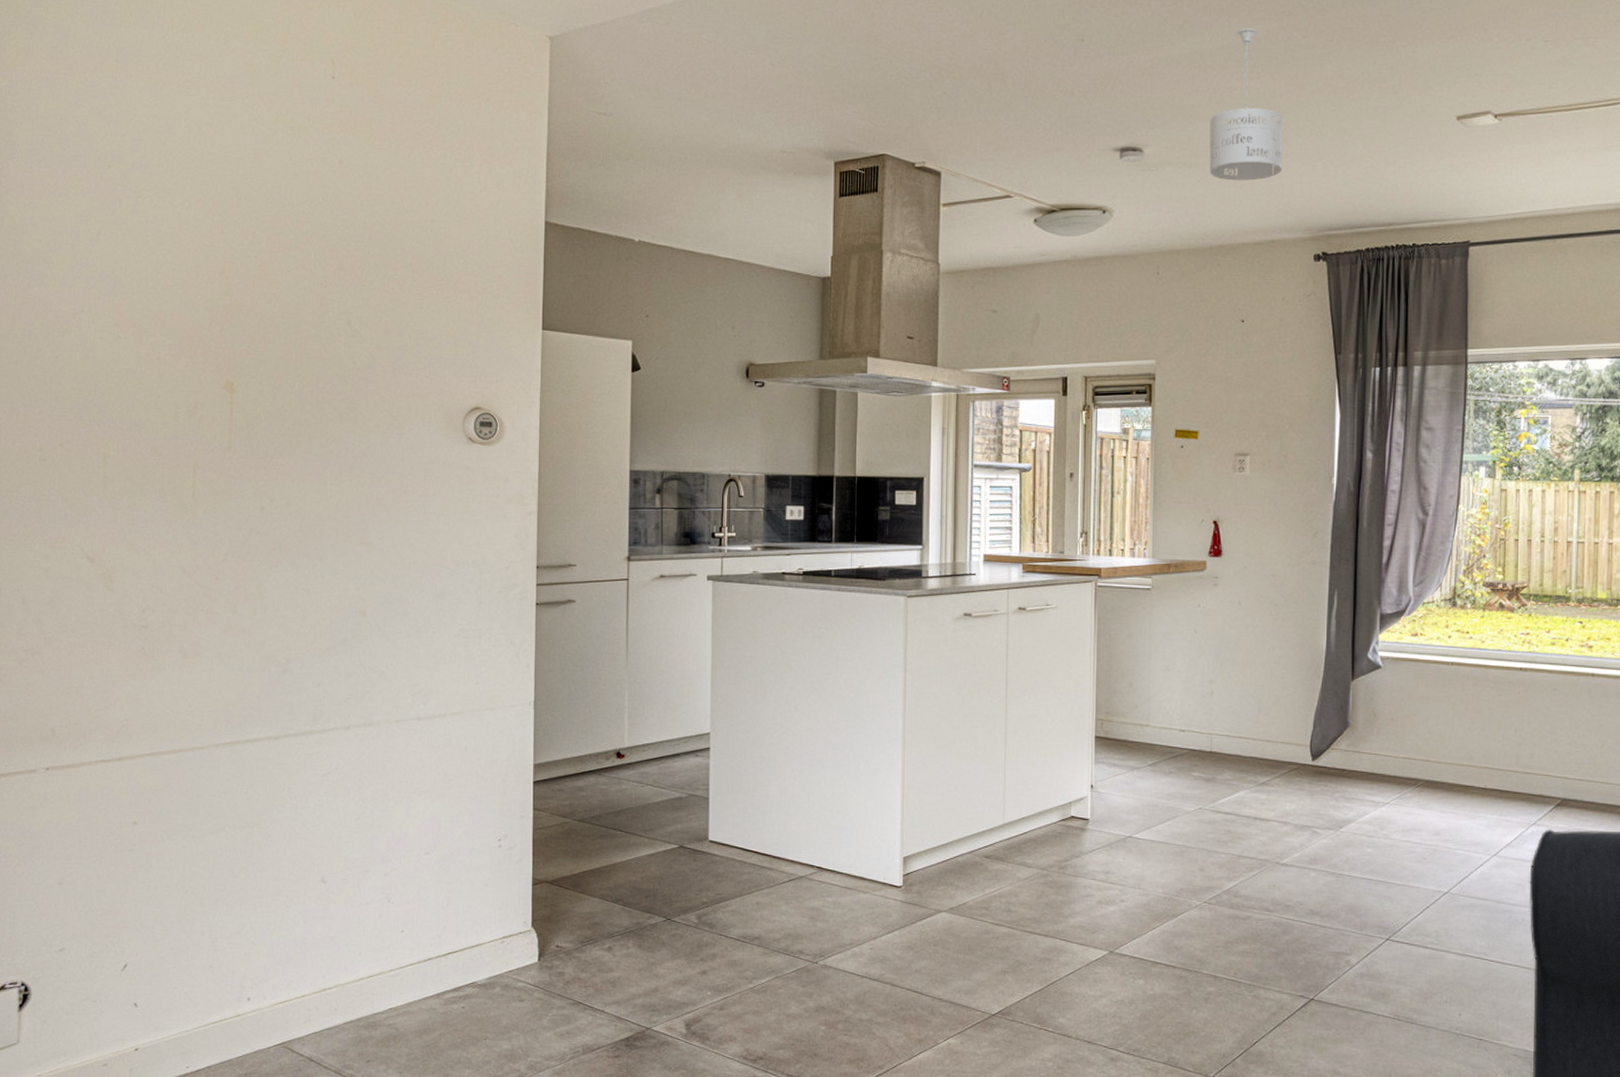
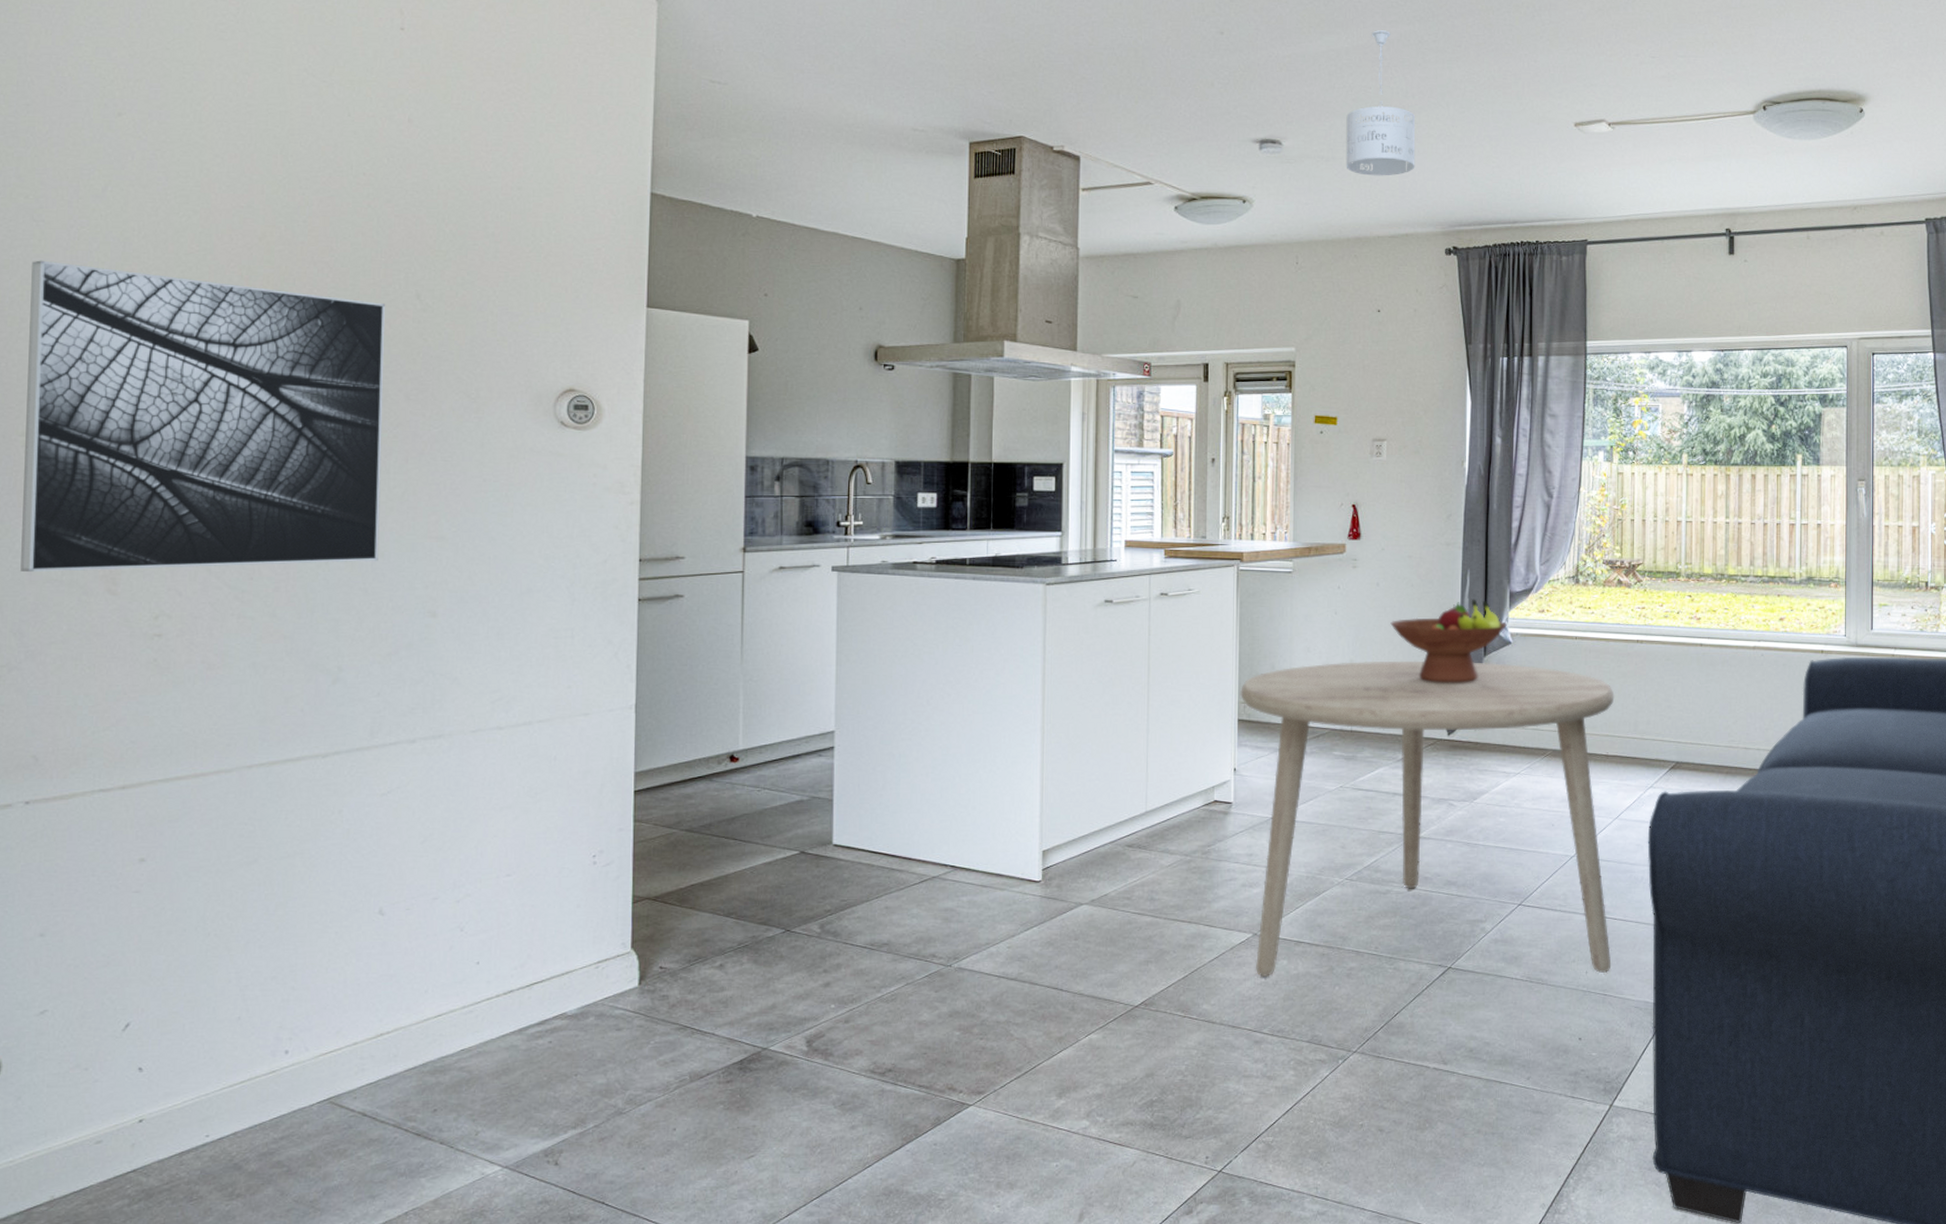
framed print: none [40,297,322,570] -> present [21,260,386,573]
dining table: none [1098,681,1494,1016] -> present [1240,660,1615,977]
fruit bowl: none [1252,620,1377,707] -> present [1390,599,1507,683]

